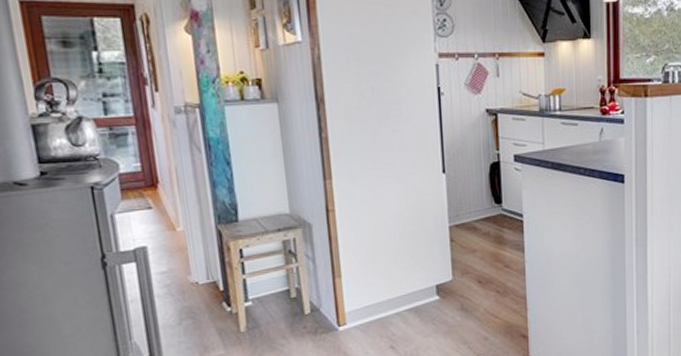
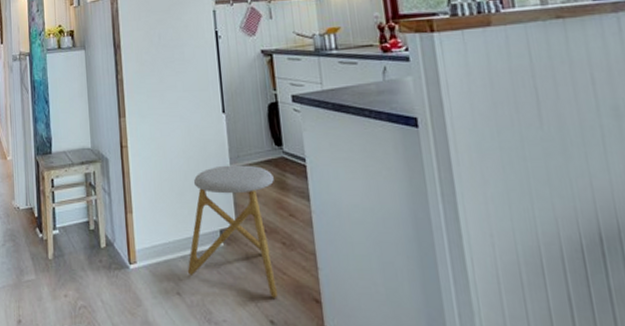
stool: none [401,223,492,339] -> present [187,165,279,298]

